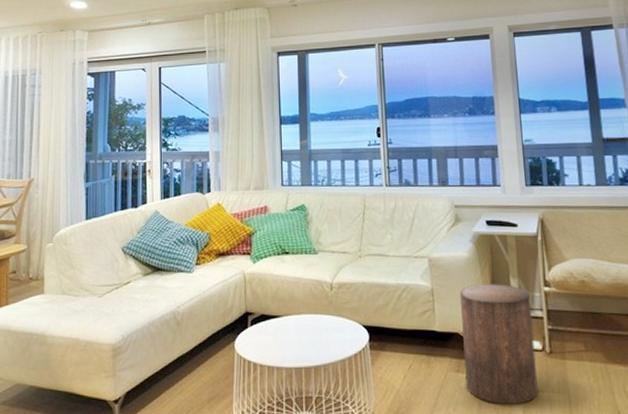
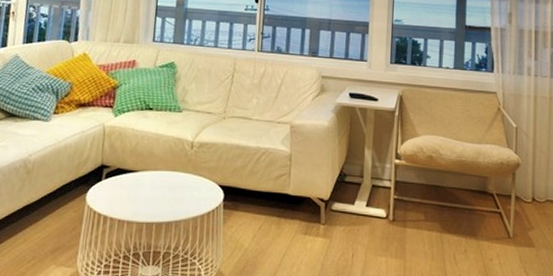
stool: present [459,284,538,405] -> none [311,153,382,267]

